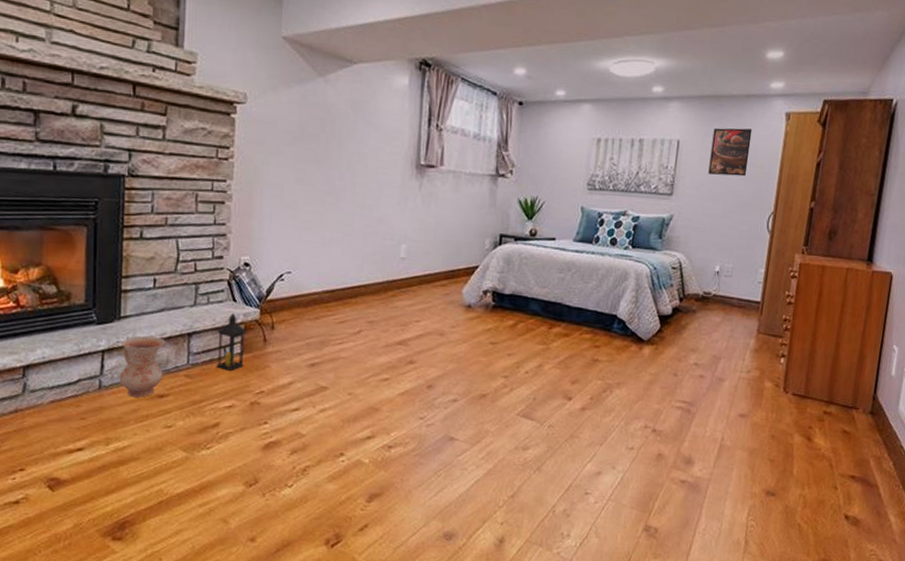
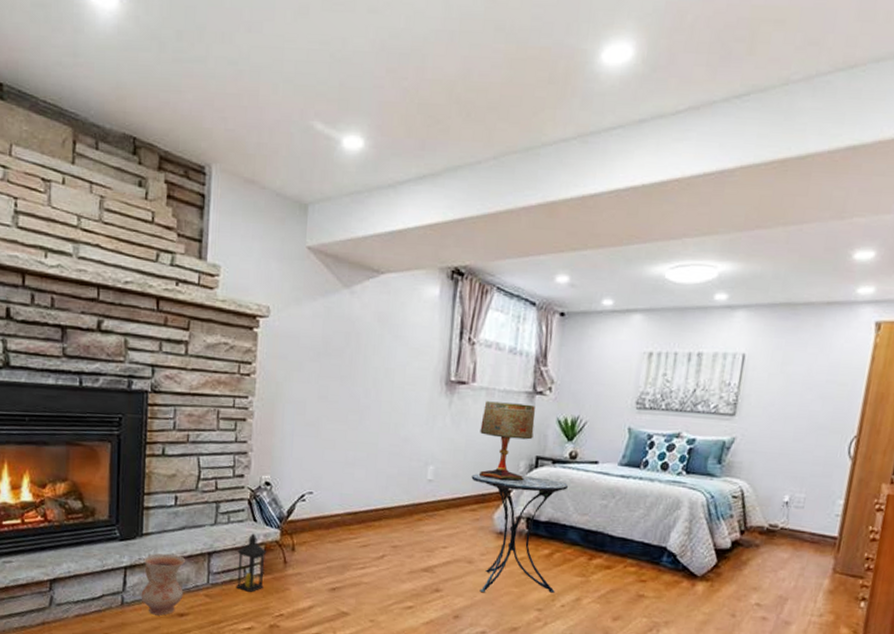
side table: none [441,251,530,363] -> present [471,473,569,593]
table lamp: none [448,183,499,258] -> present [478,401,536,481]
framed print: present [708,128,753,177] -> none [778,339,834,395]

